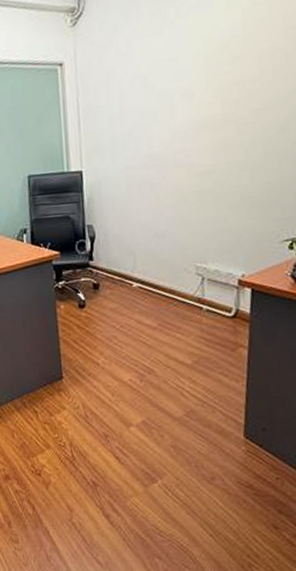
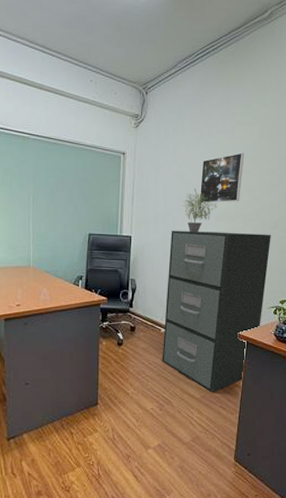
filing cabinet: none [134,140,279,356] -> present [161,231,271,392]
potted plant: none [147,93,195,155] -> present [183,188,217,232]
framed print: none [169,31,231,113] -> present [199,153,244,204]

